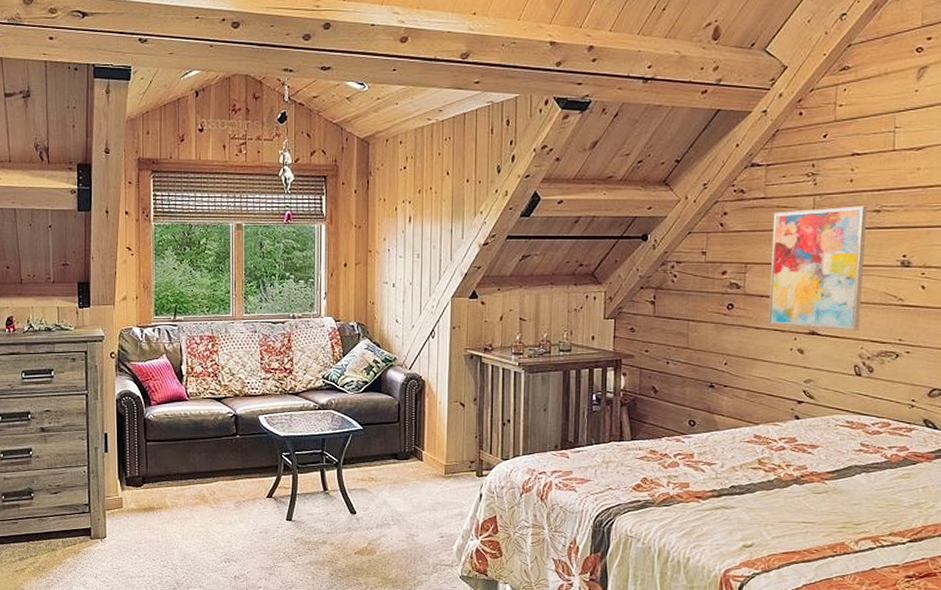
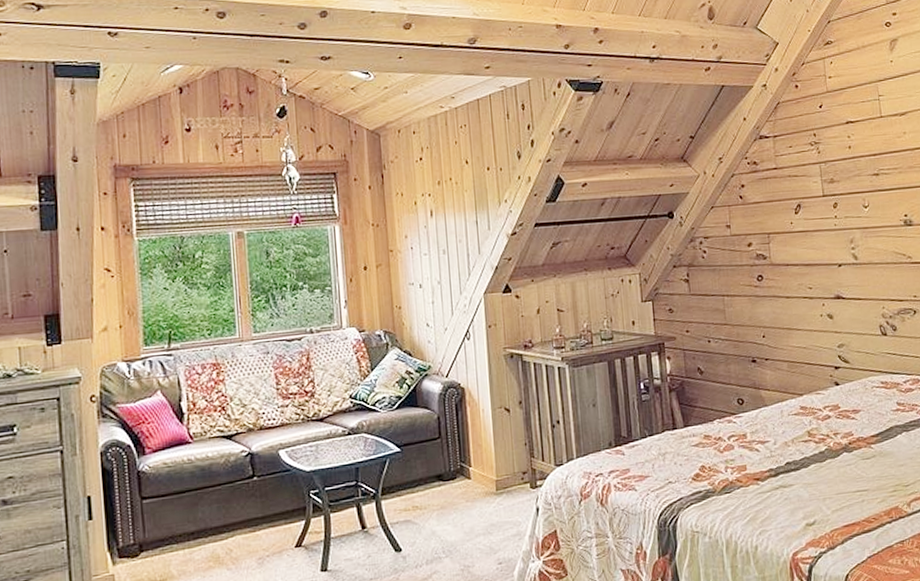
wall art: present [768,205,867,332] -> none [786,170,879,294]

